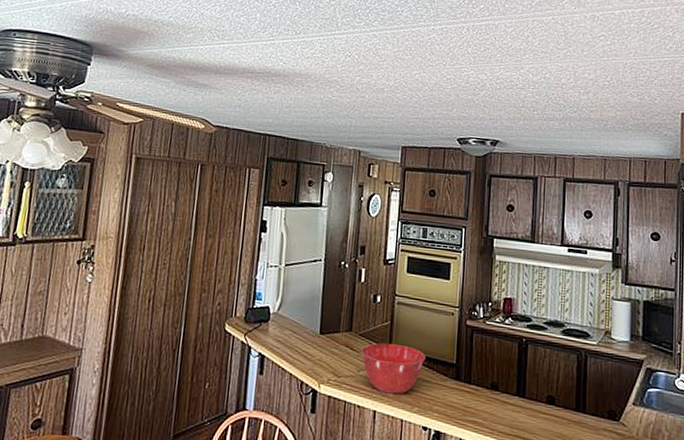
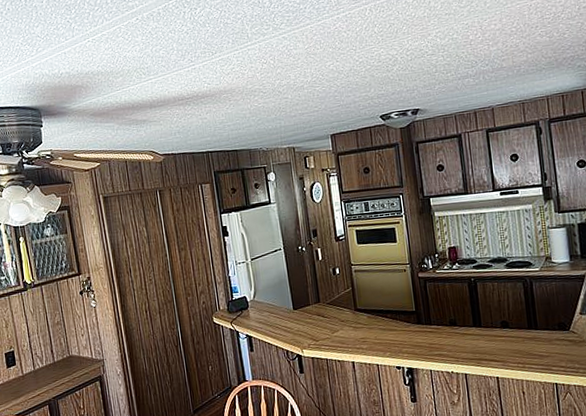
mixing bowl: present [360,343,426,395] -> none [331,305,389,347]

